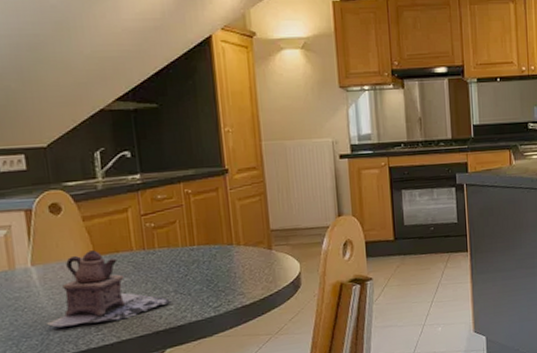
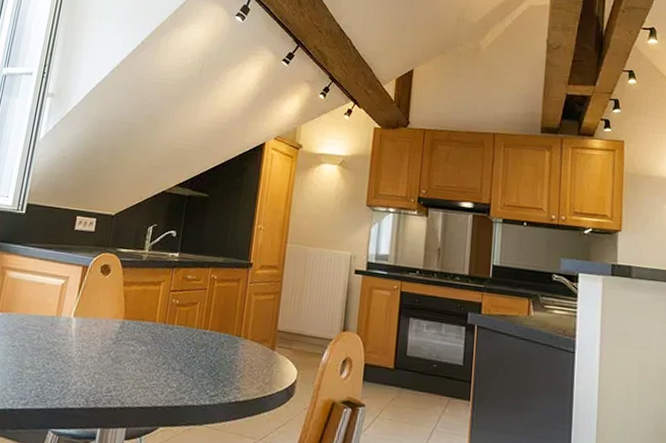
teapot: present [45,250,172,328] -> none [69,314,175,387]

